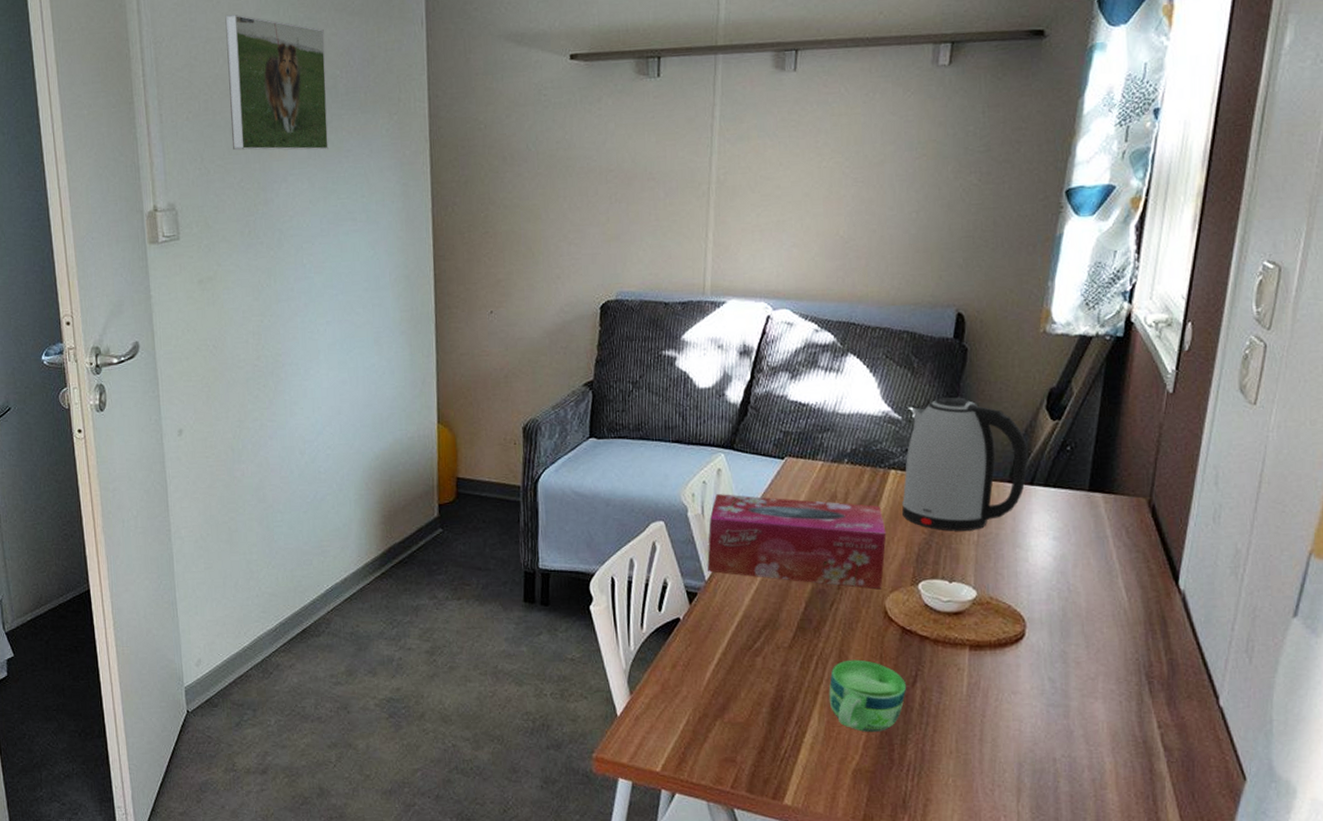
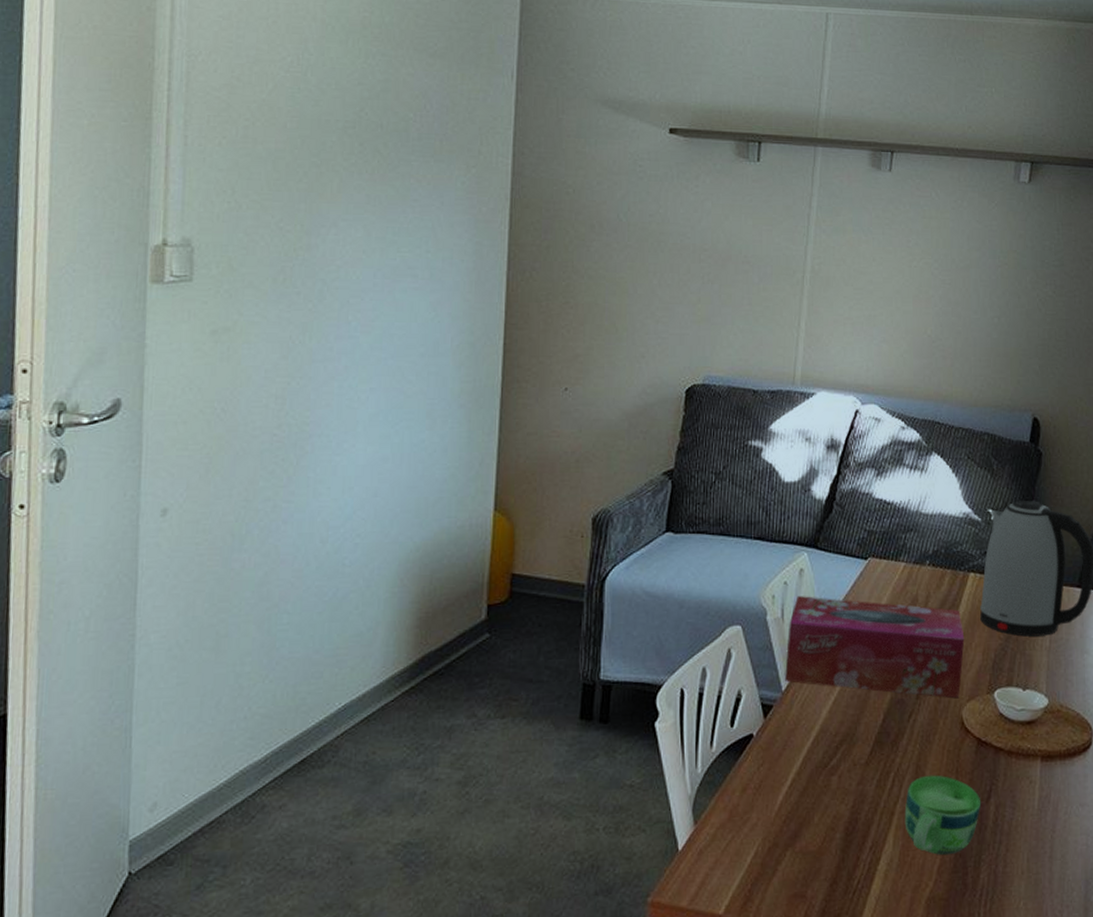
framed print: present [225,14,329,151] -> none [273,38,399,196]

